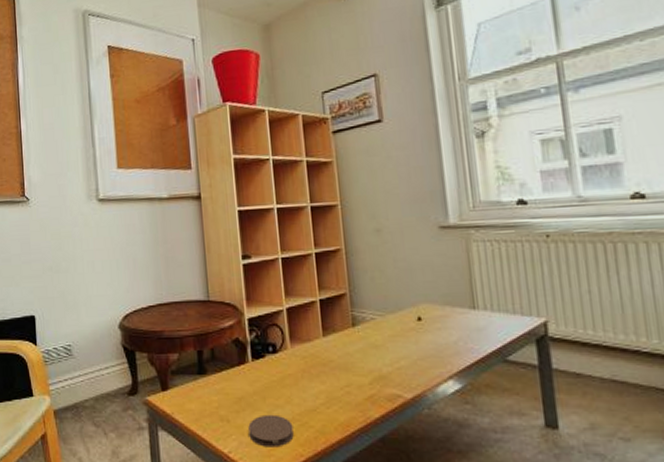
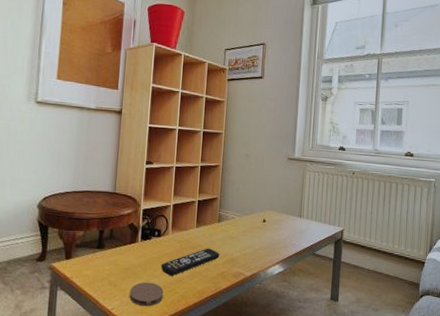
remote control: none [283,363,363,405] -> present [161,248,220,276]

